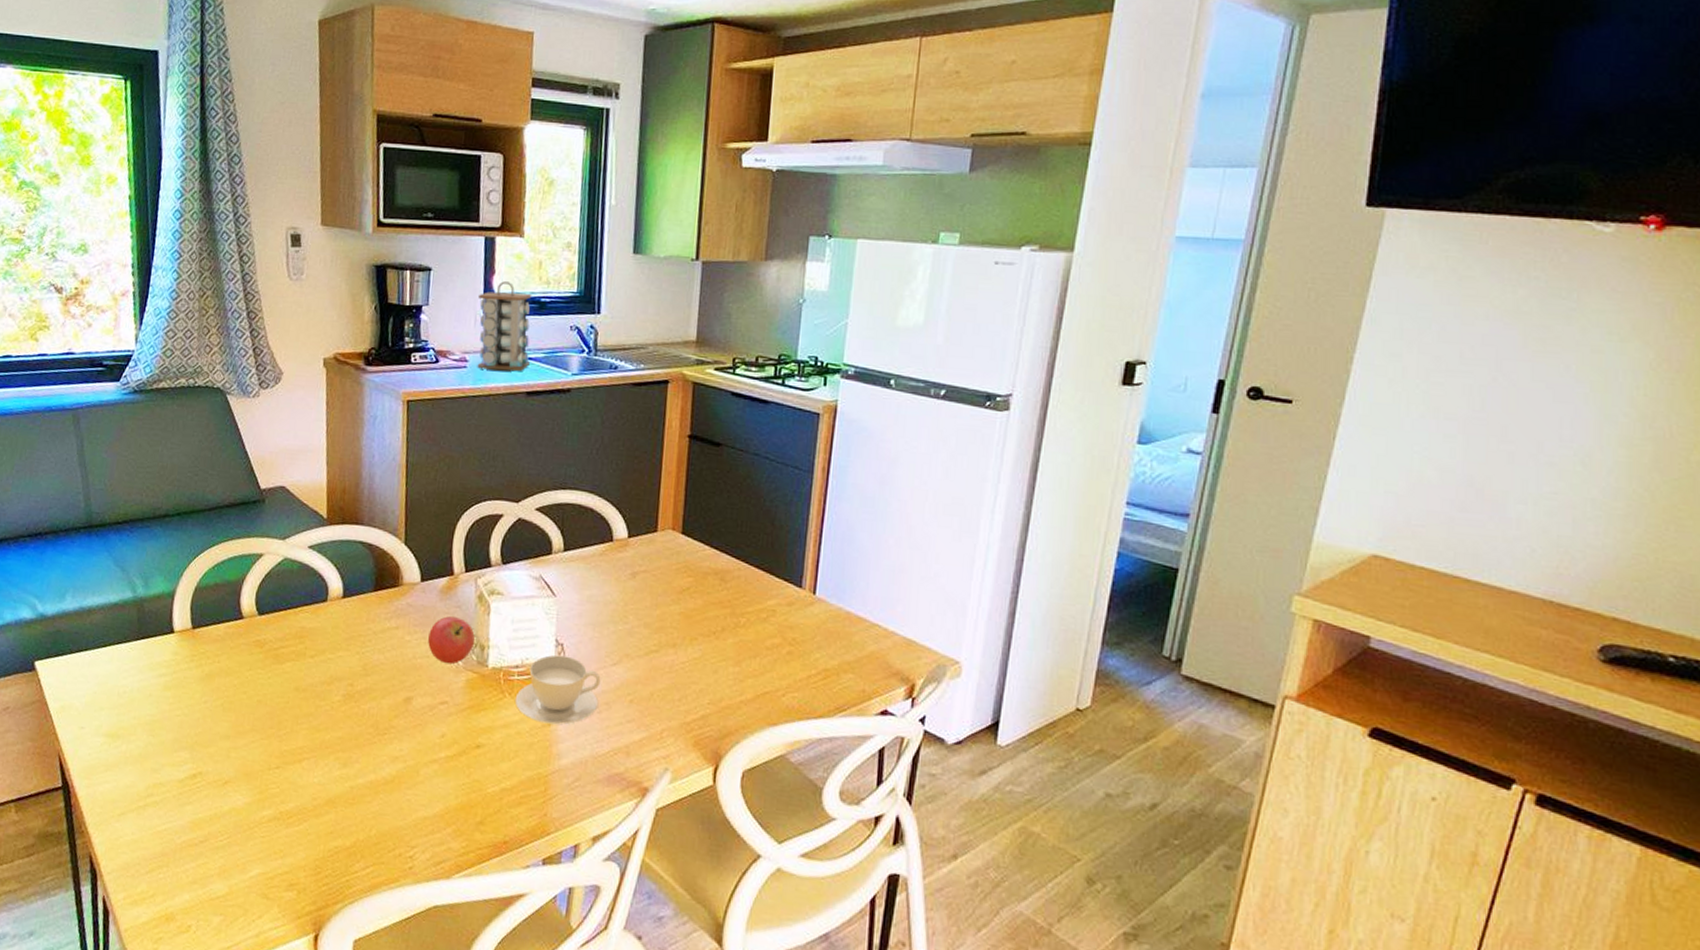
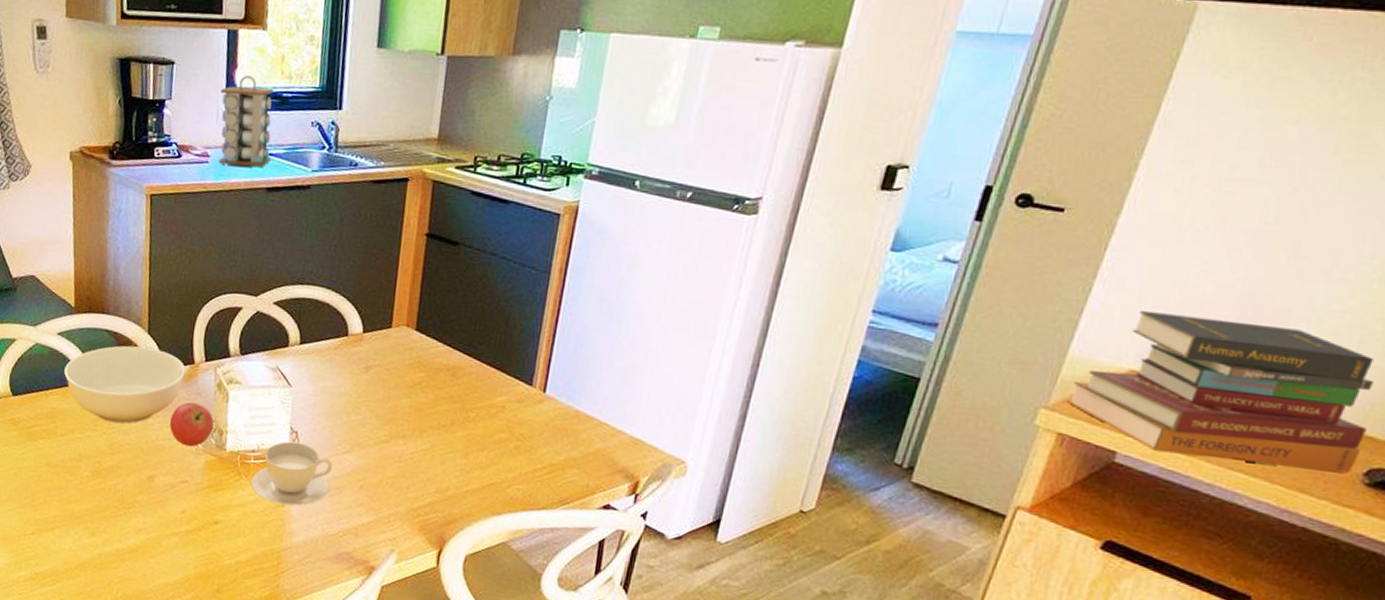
bowl: none [315,557,445,642] -> present [64,345,186,424]
books: none [1318,497,1595,650] -> present [1067,311,1374,473]

